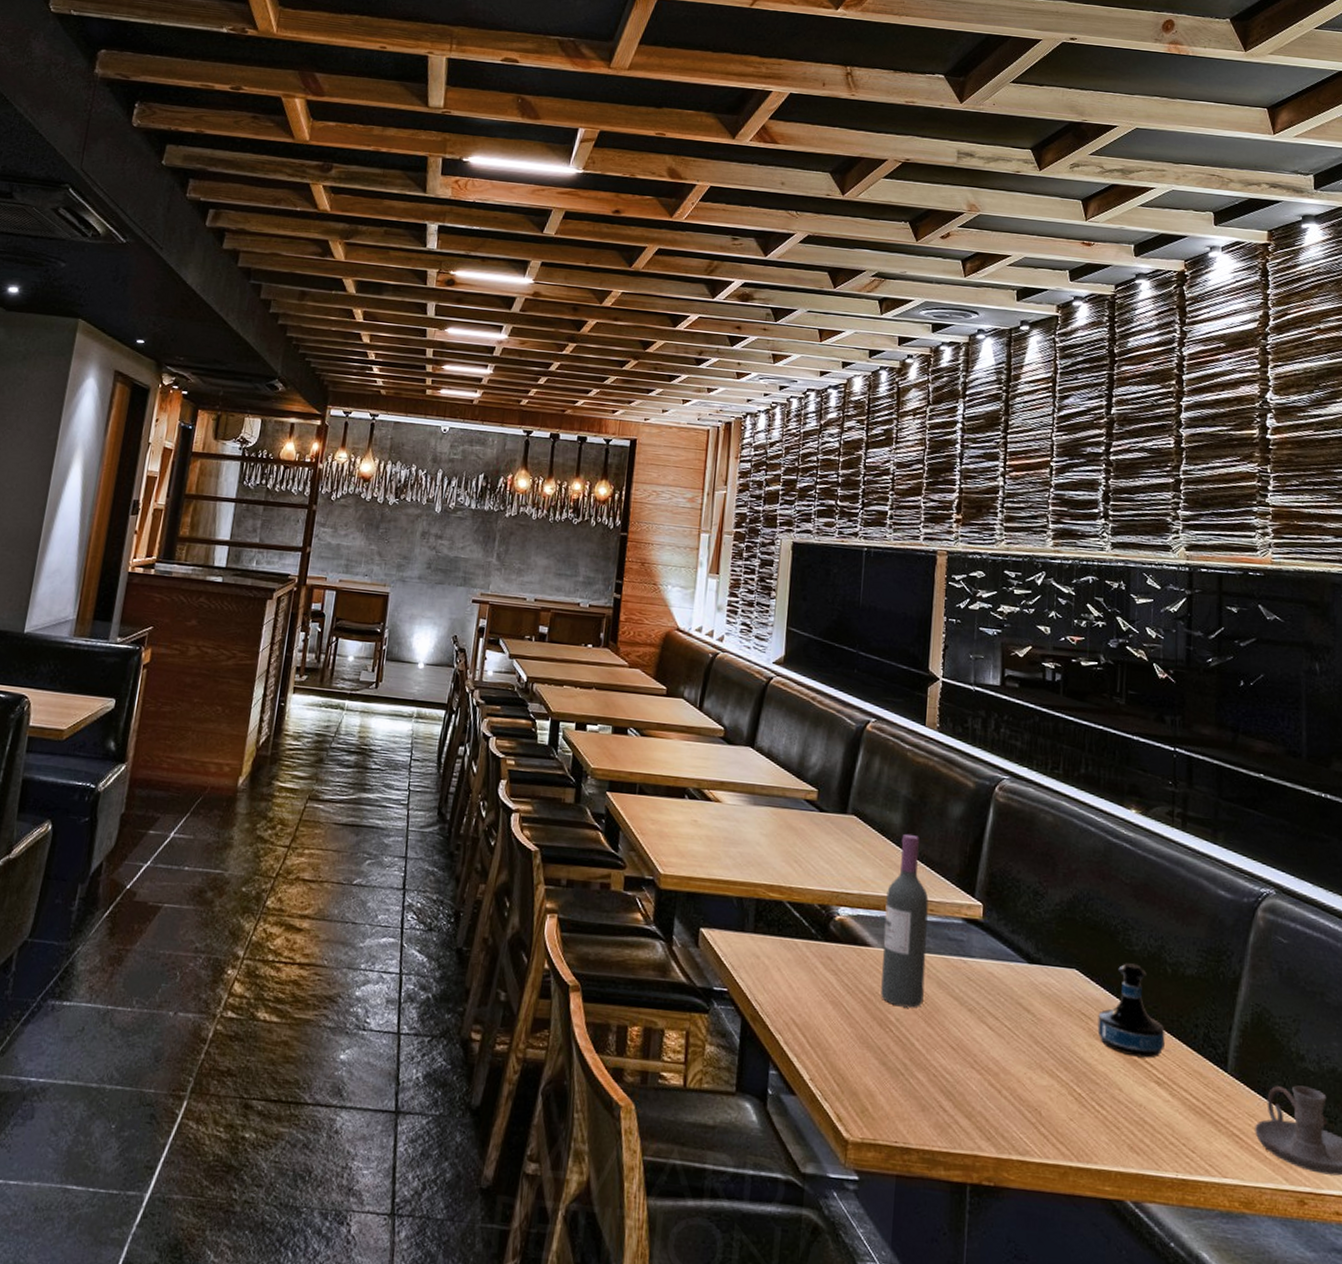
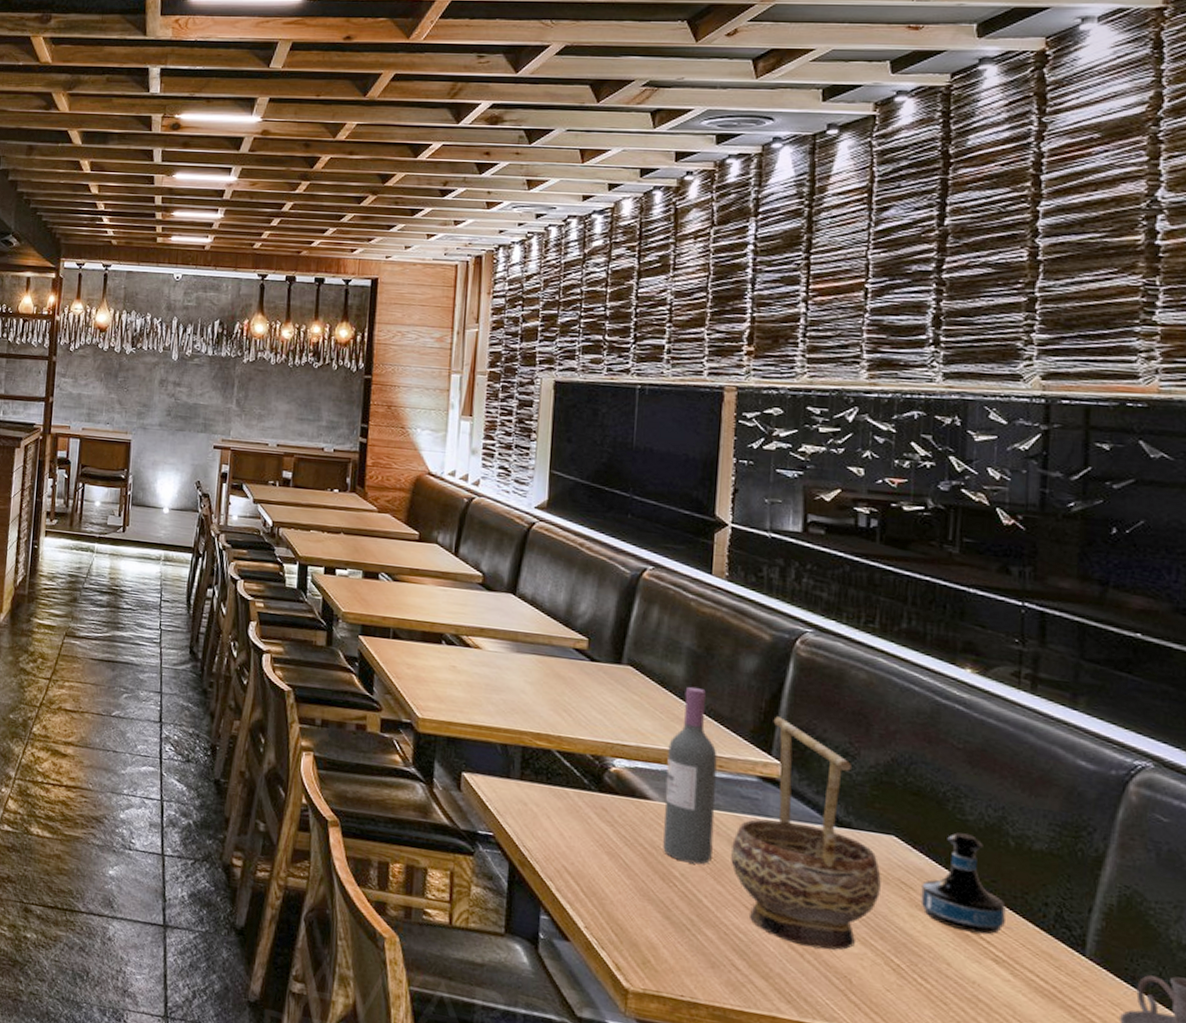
decorative bowl: none [940,860,1065,1084] -> present [731,716,881,950]

